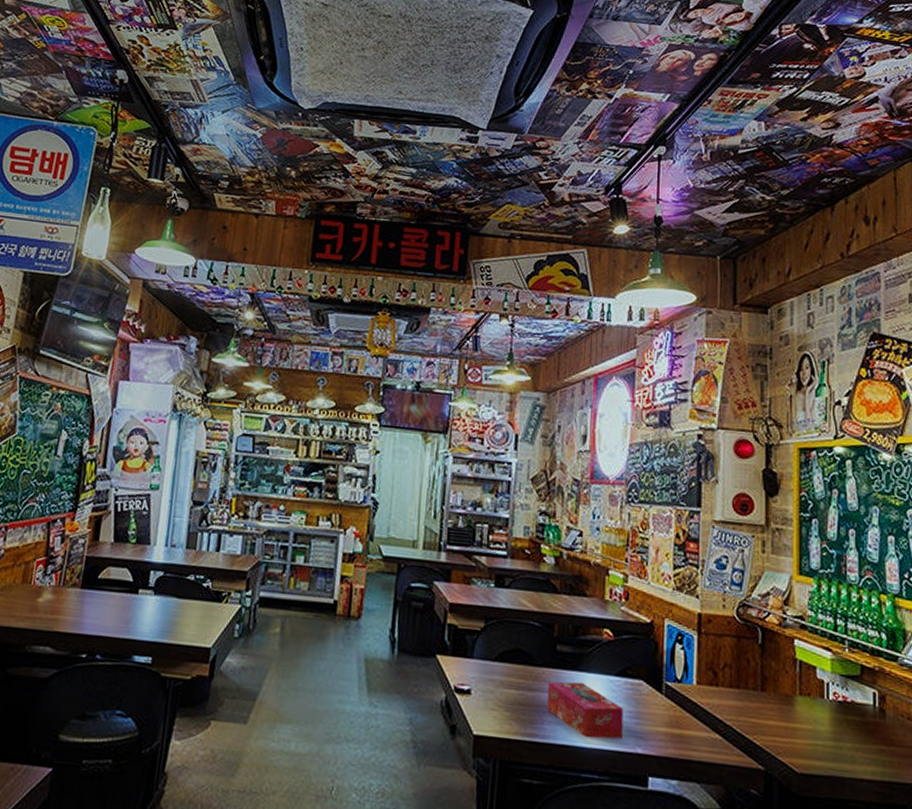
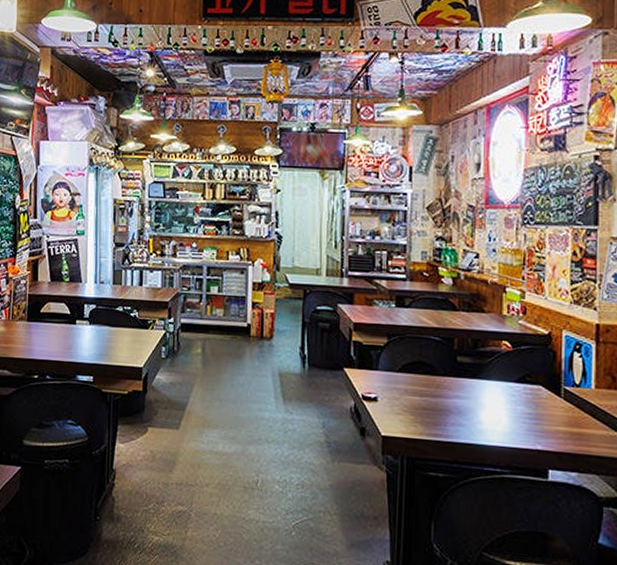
tissue box: present [546,681,624,739] -> none [449,388,523,438]

